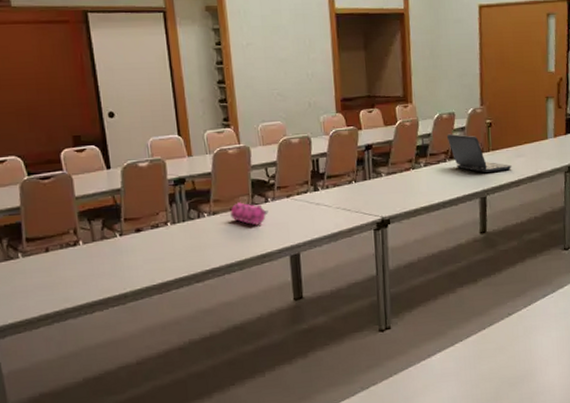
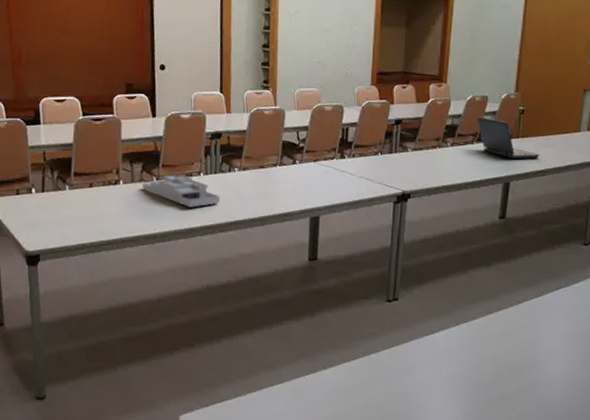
desk organizer: none [105,227,192,261] -> present [143,174,220,207]
pencil case: present [230,202,268,225] -> none [259,161,295,185]

